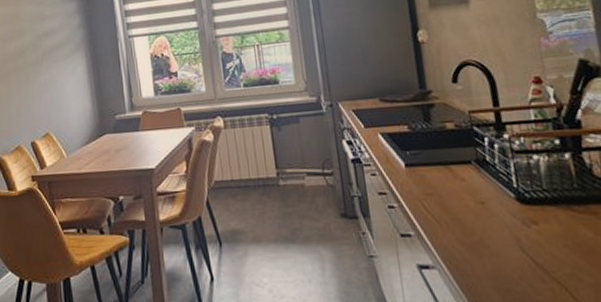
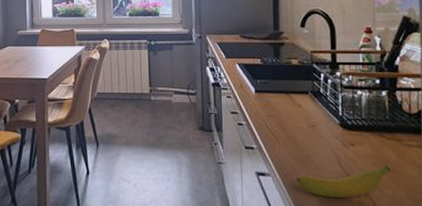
banana: none [469,245,589,291] -> present [297,165,391,197]

